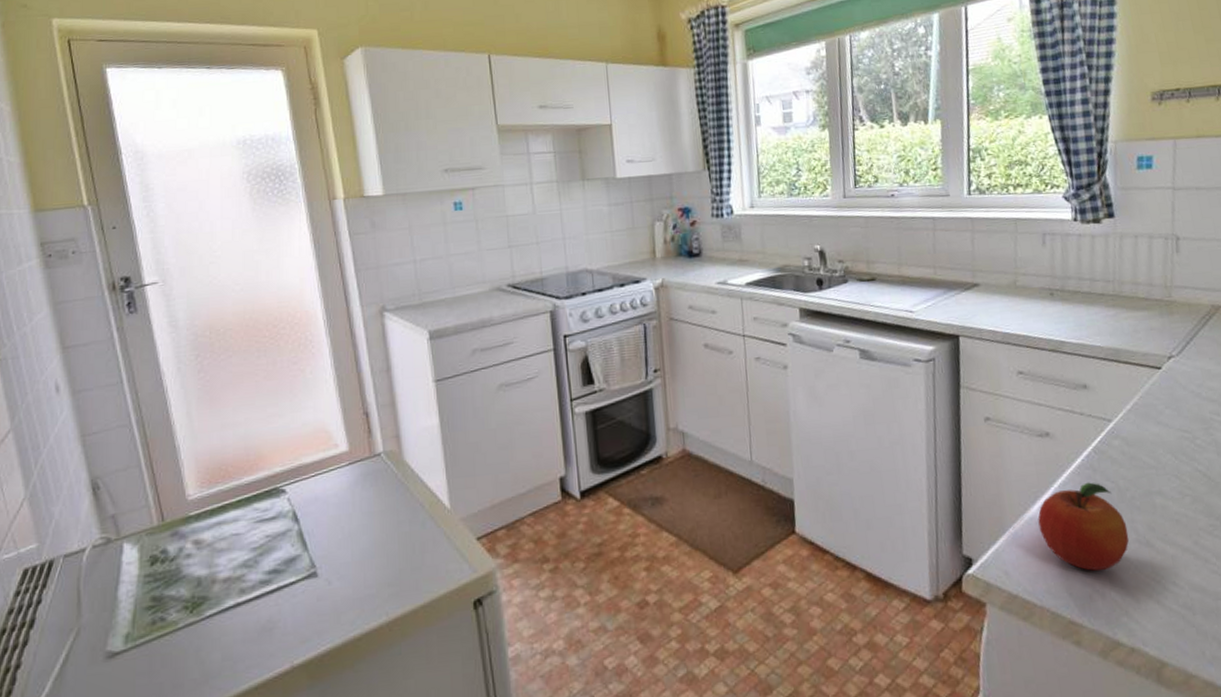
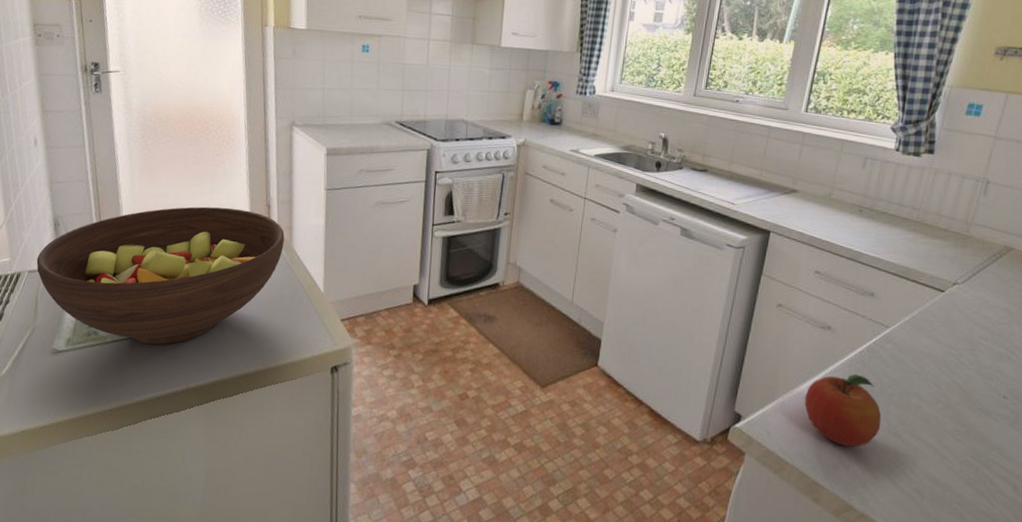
fruit bowl: none [73,424,392,620] -> present [36,206,285,345]

